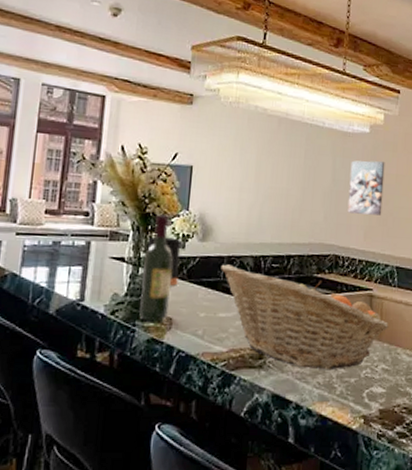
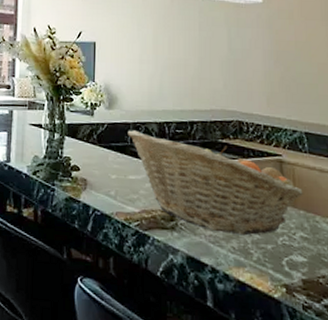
wine bottle: present [139,213,173,322] -> none [57,85,83,182]
bottle: present [147,220,182,286] -> none [61,90,90,150]
wall art: present [347,160,385,216] -> none [246,28,284,82]

